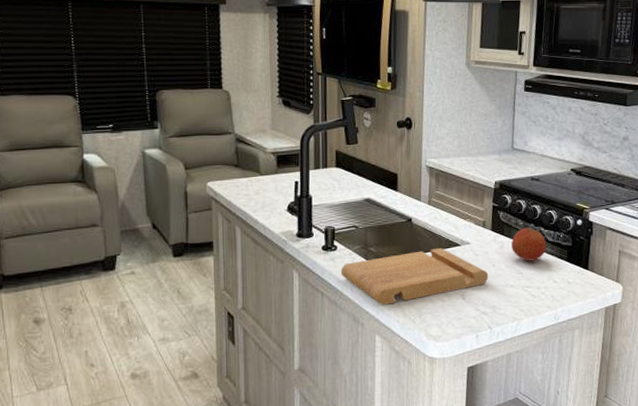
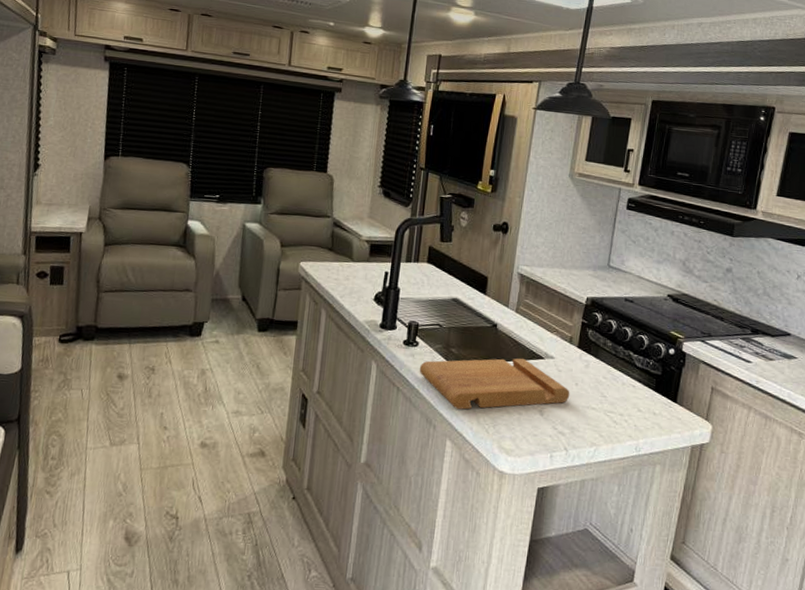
fruit: present [511,227,546,261] -> none [597,349,634,386]

